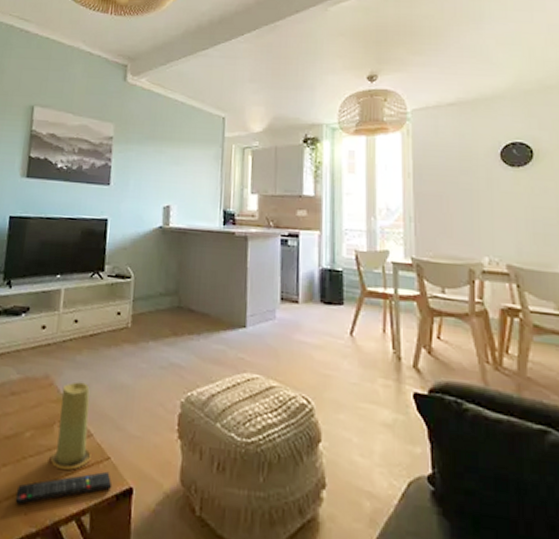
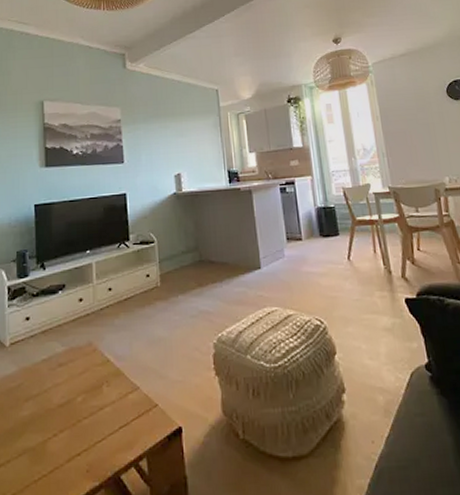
remote control: present [15,471,113,504] -> none [76,417,163,463]
candle: present [51,381,91,470] -> none [104,342,141,424]

